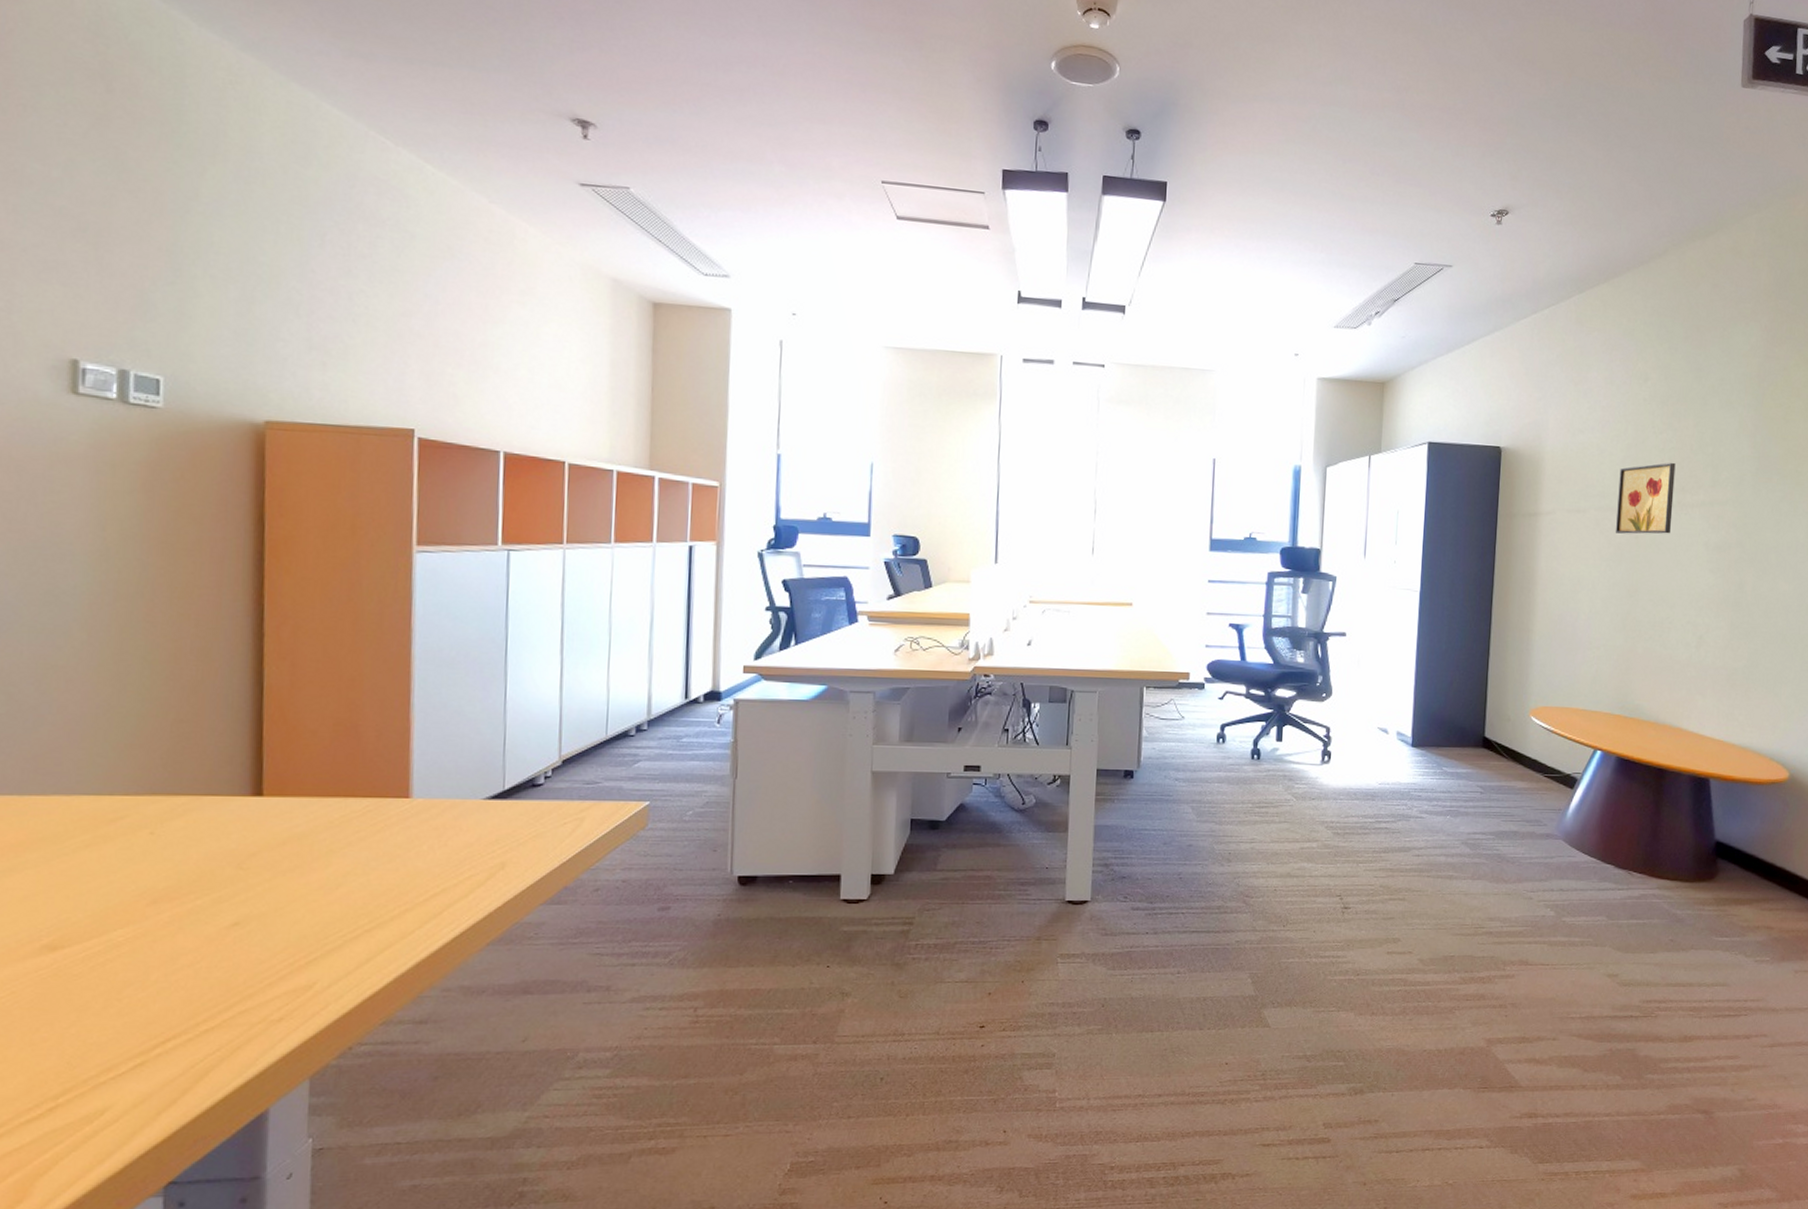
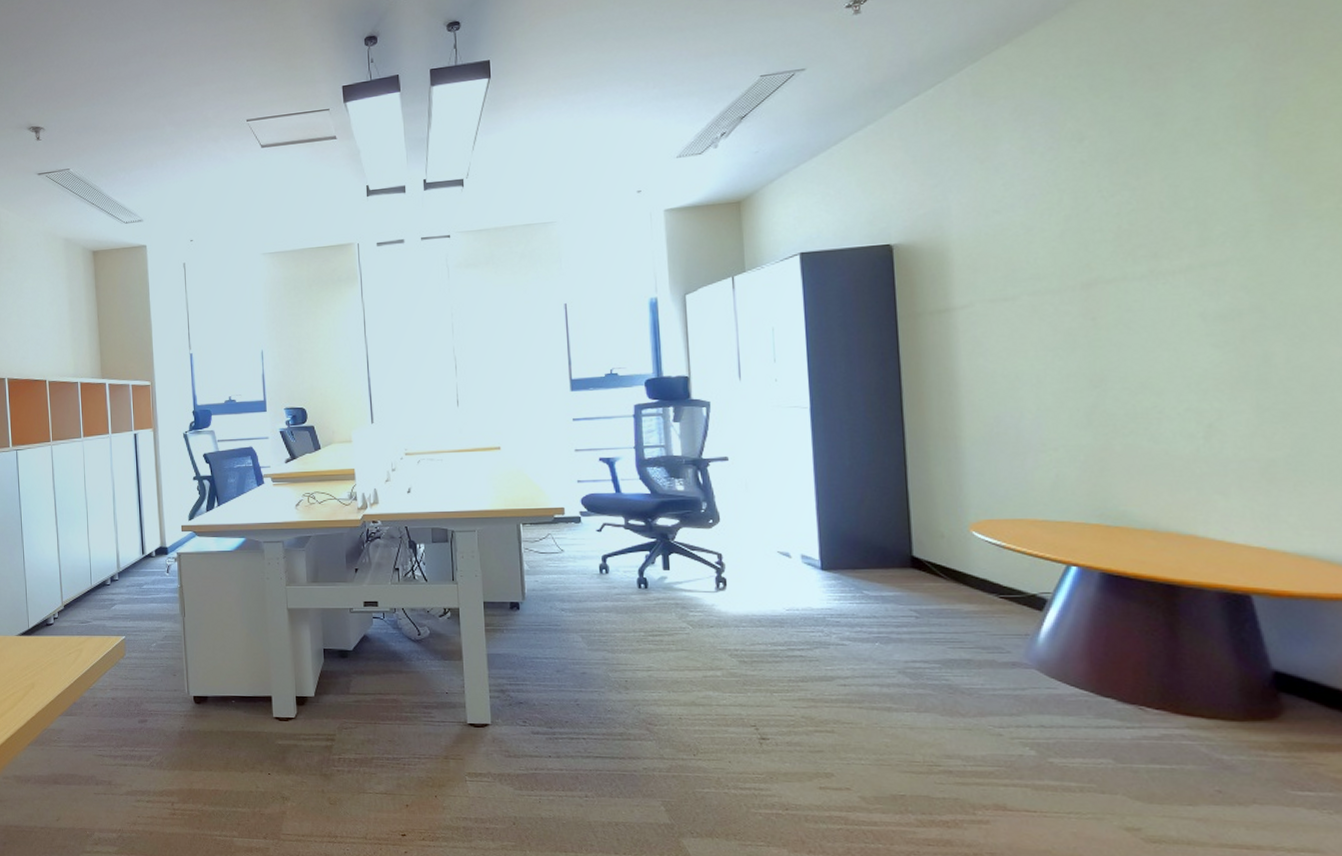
wall art: present [1615,462,1676,534] -> none [1058,226,1145,318]

